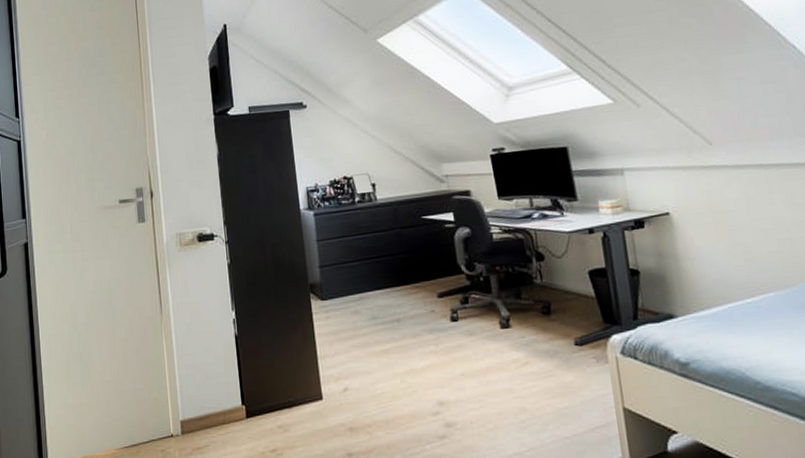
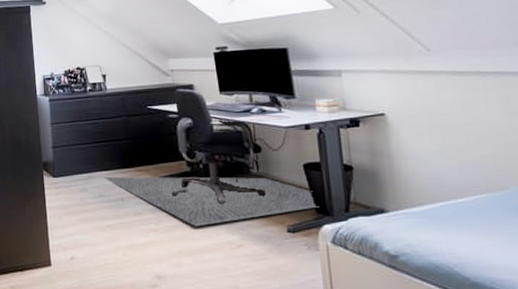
rug: none [377,288,607,346] -> present [104,176,319,227]

